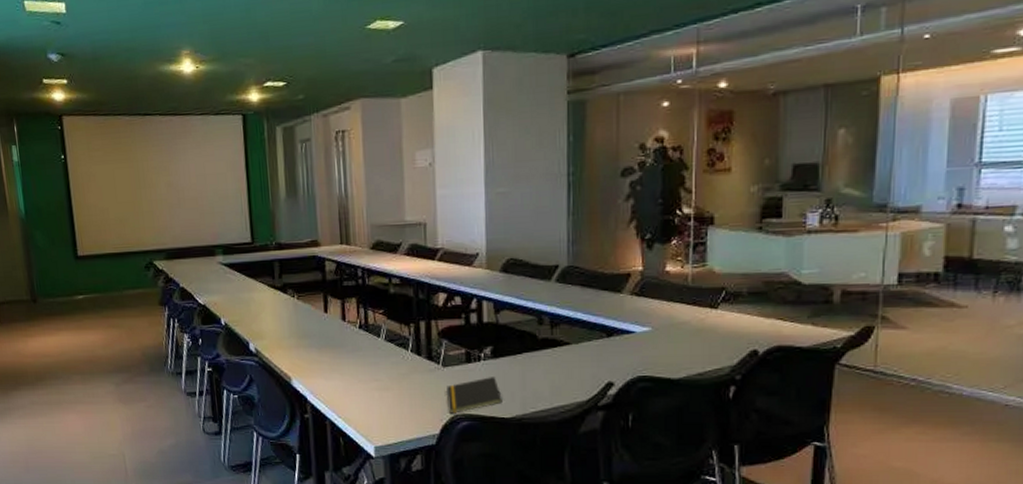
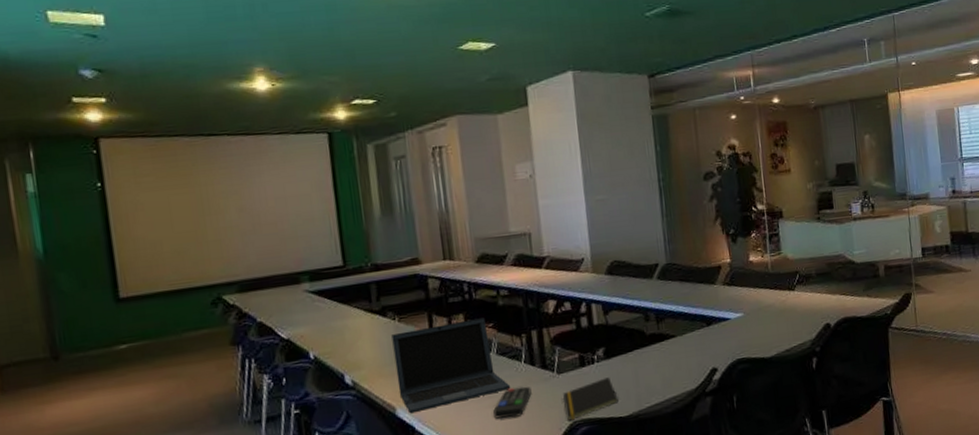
laptop: none [290,303,396,385] -> present [391,317,511,414]
remote control: none [378,374,416,402] -> present [493,386,532,419]

